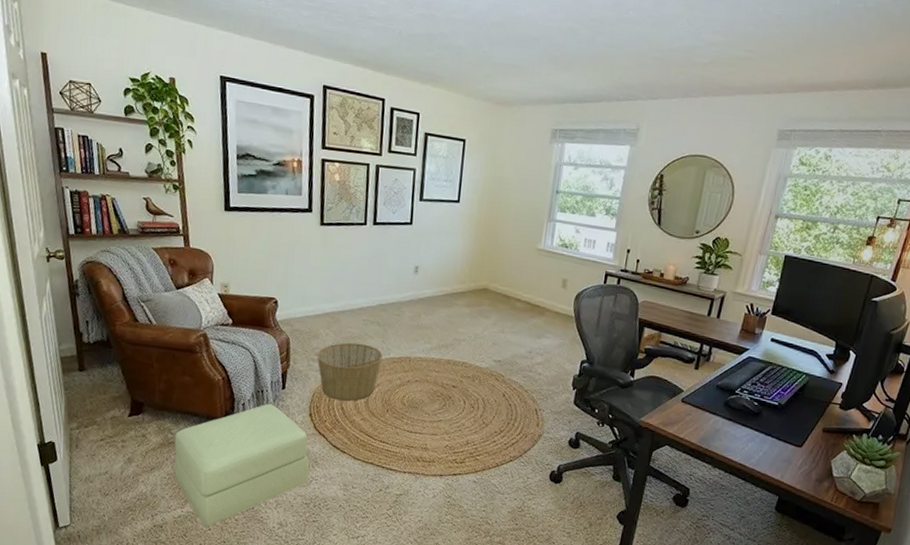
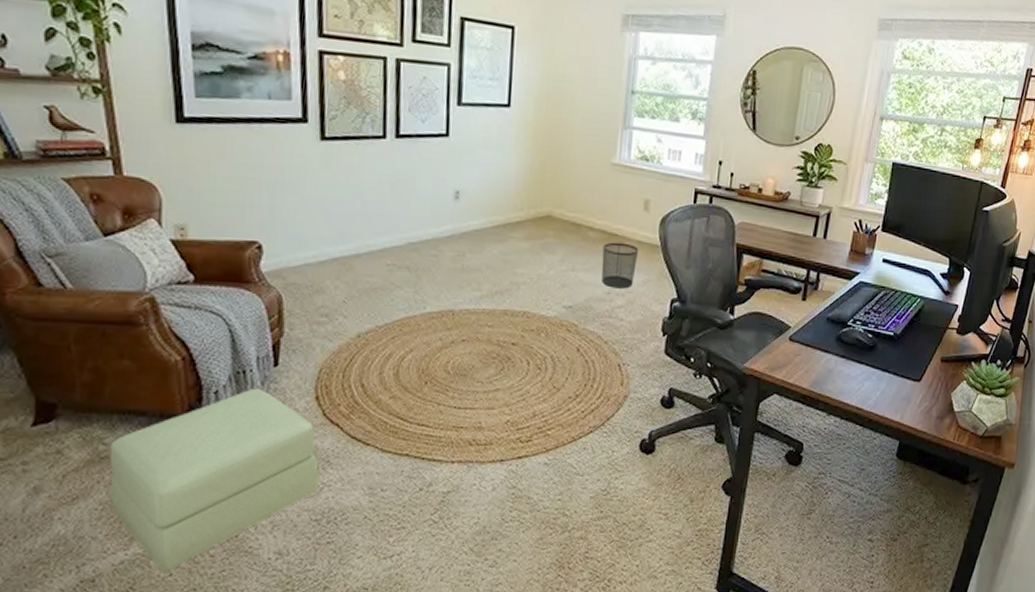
basket: present [317,342,383,401] -> none [323,296,416,375]
waste bin: none [525,311,557,350] -> present [601,242,639,289]

